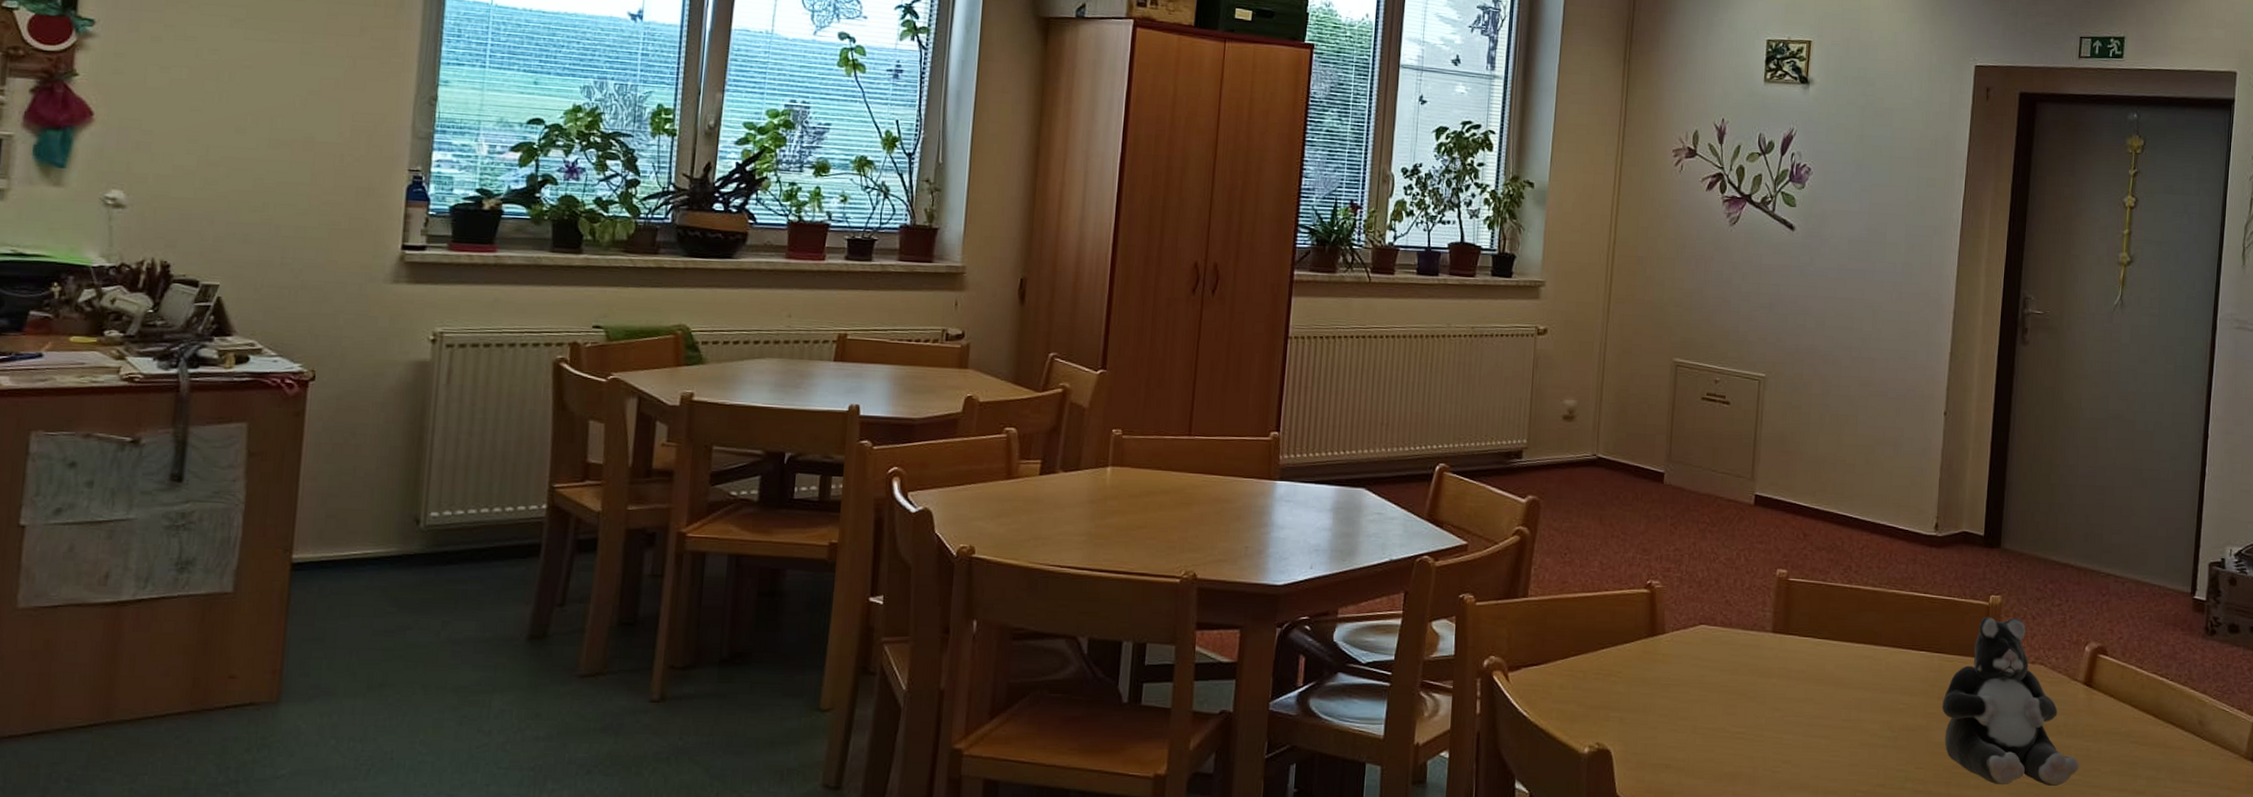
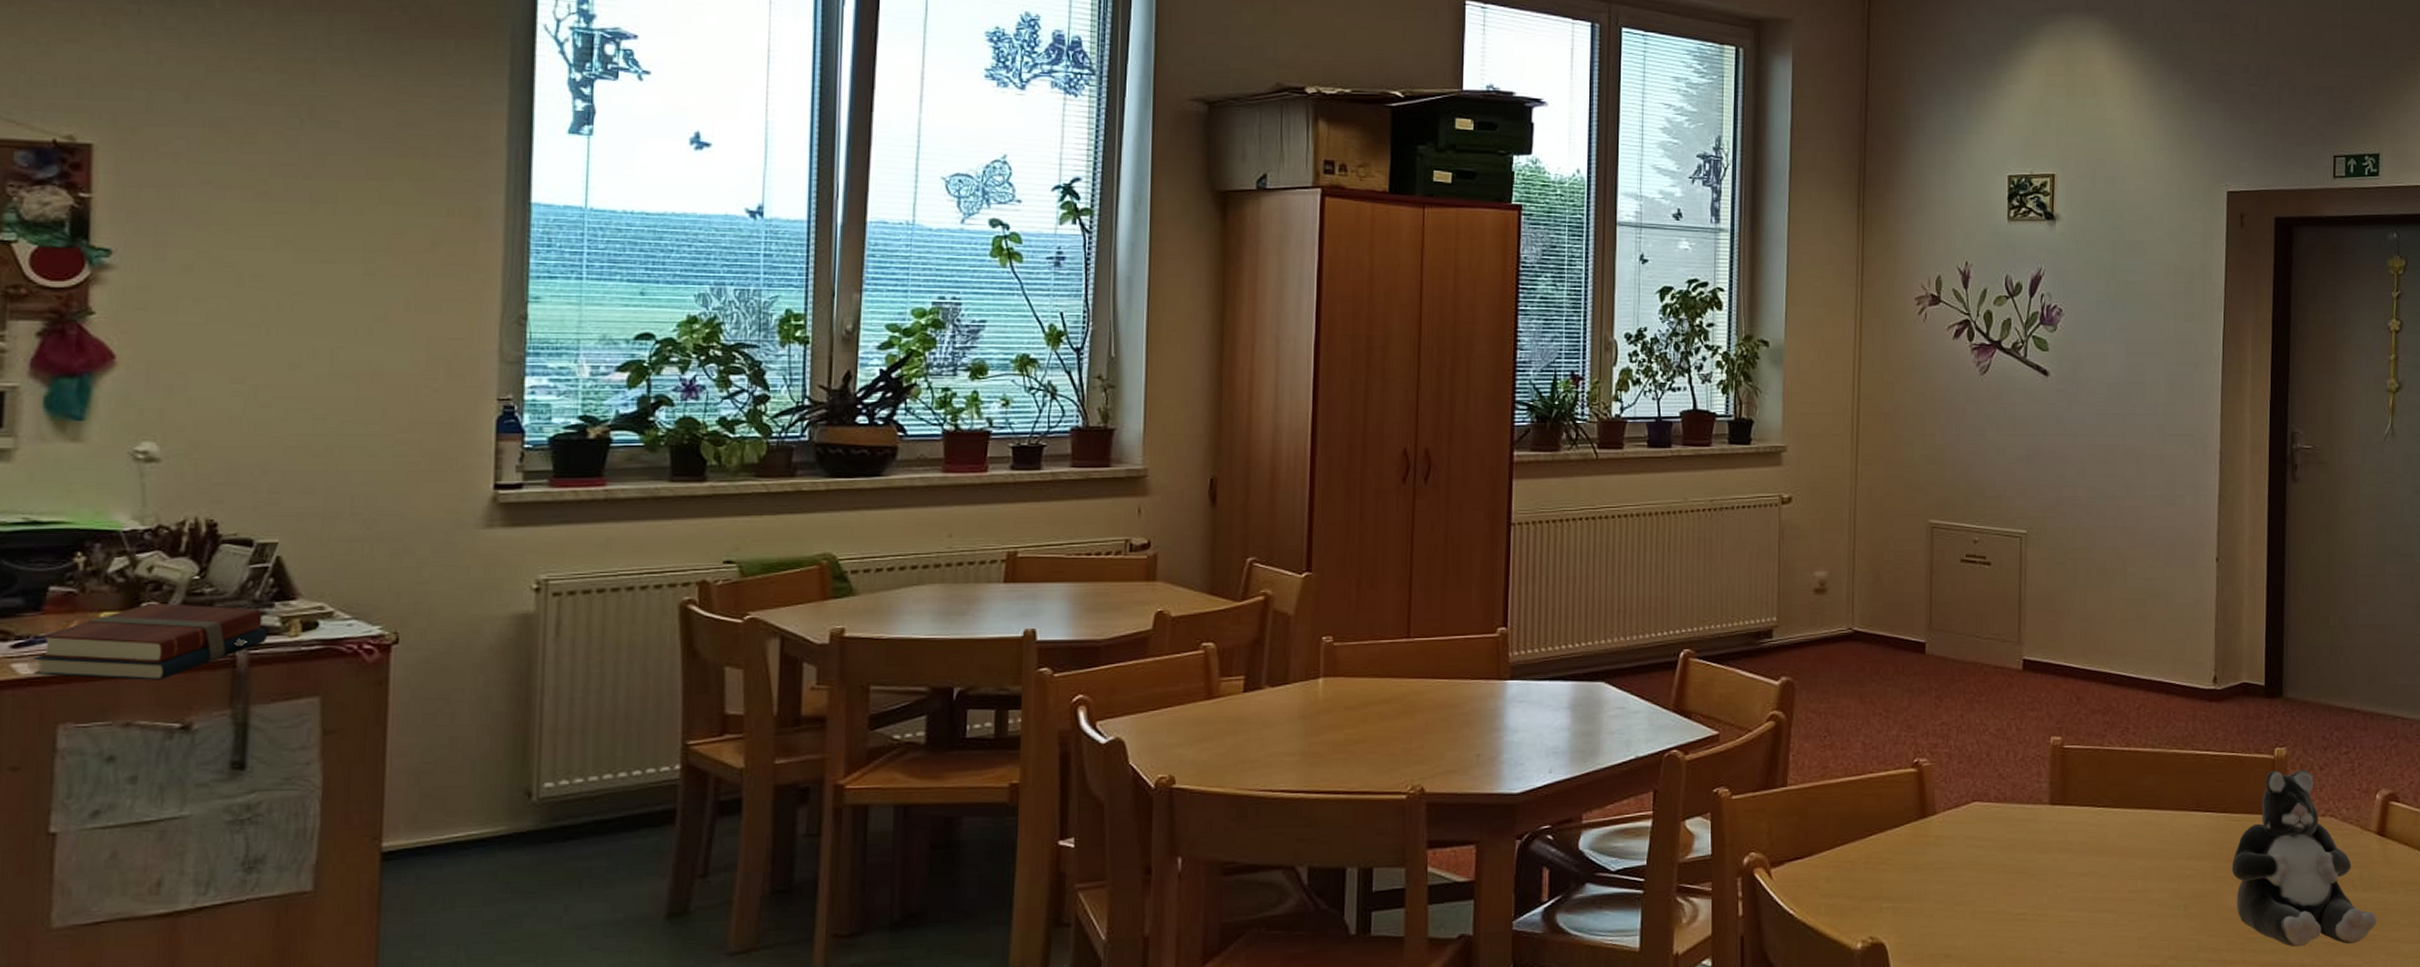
books: none [13,330,206,399] -> present [33,602,267,681]

